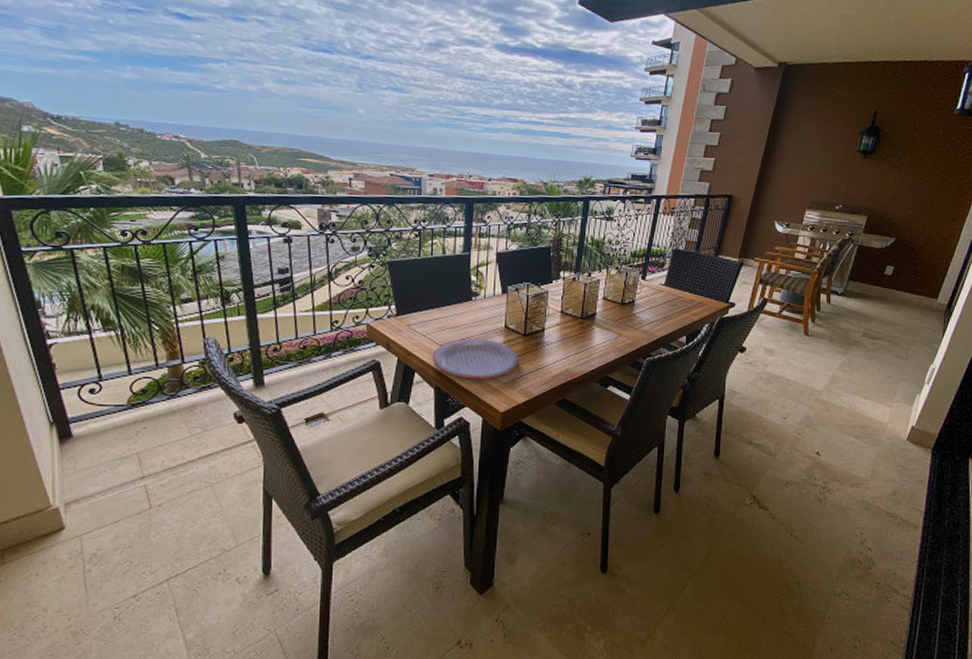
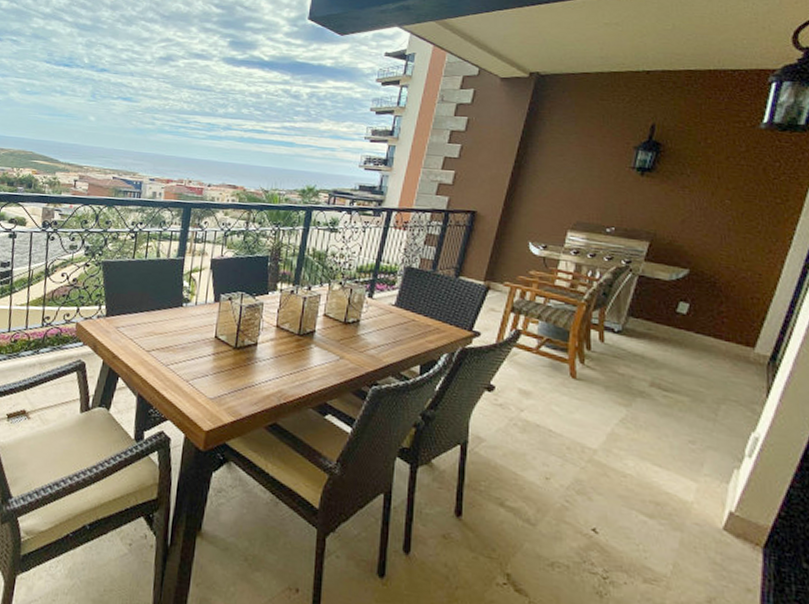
plate: present [432,338,520,379] -> none [137,346,229,392]

